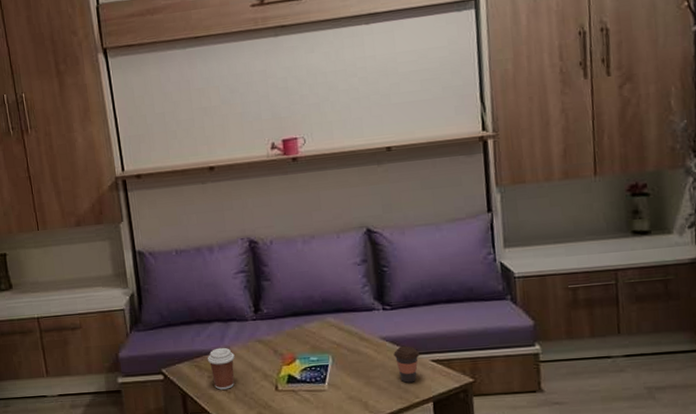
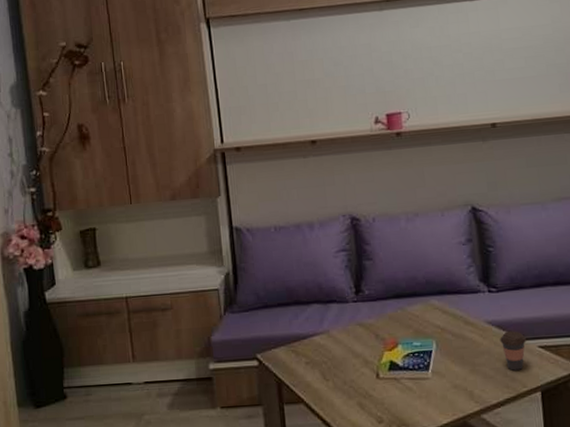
coffee cup: present [208,347,235,390] -> none [305,331,334,377]

